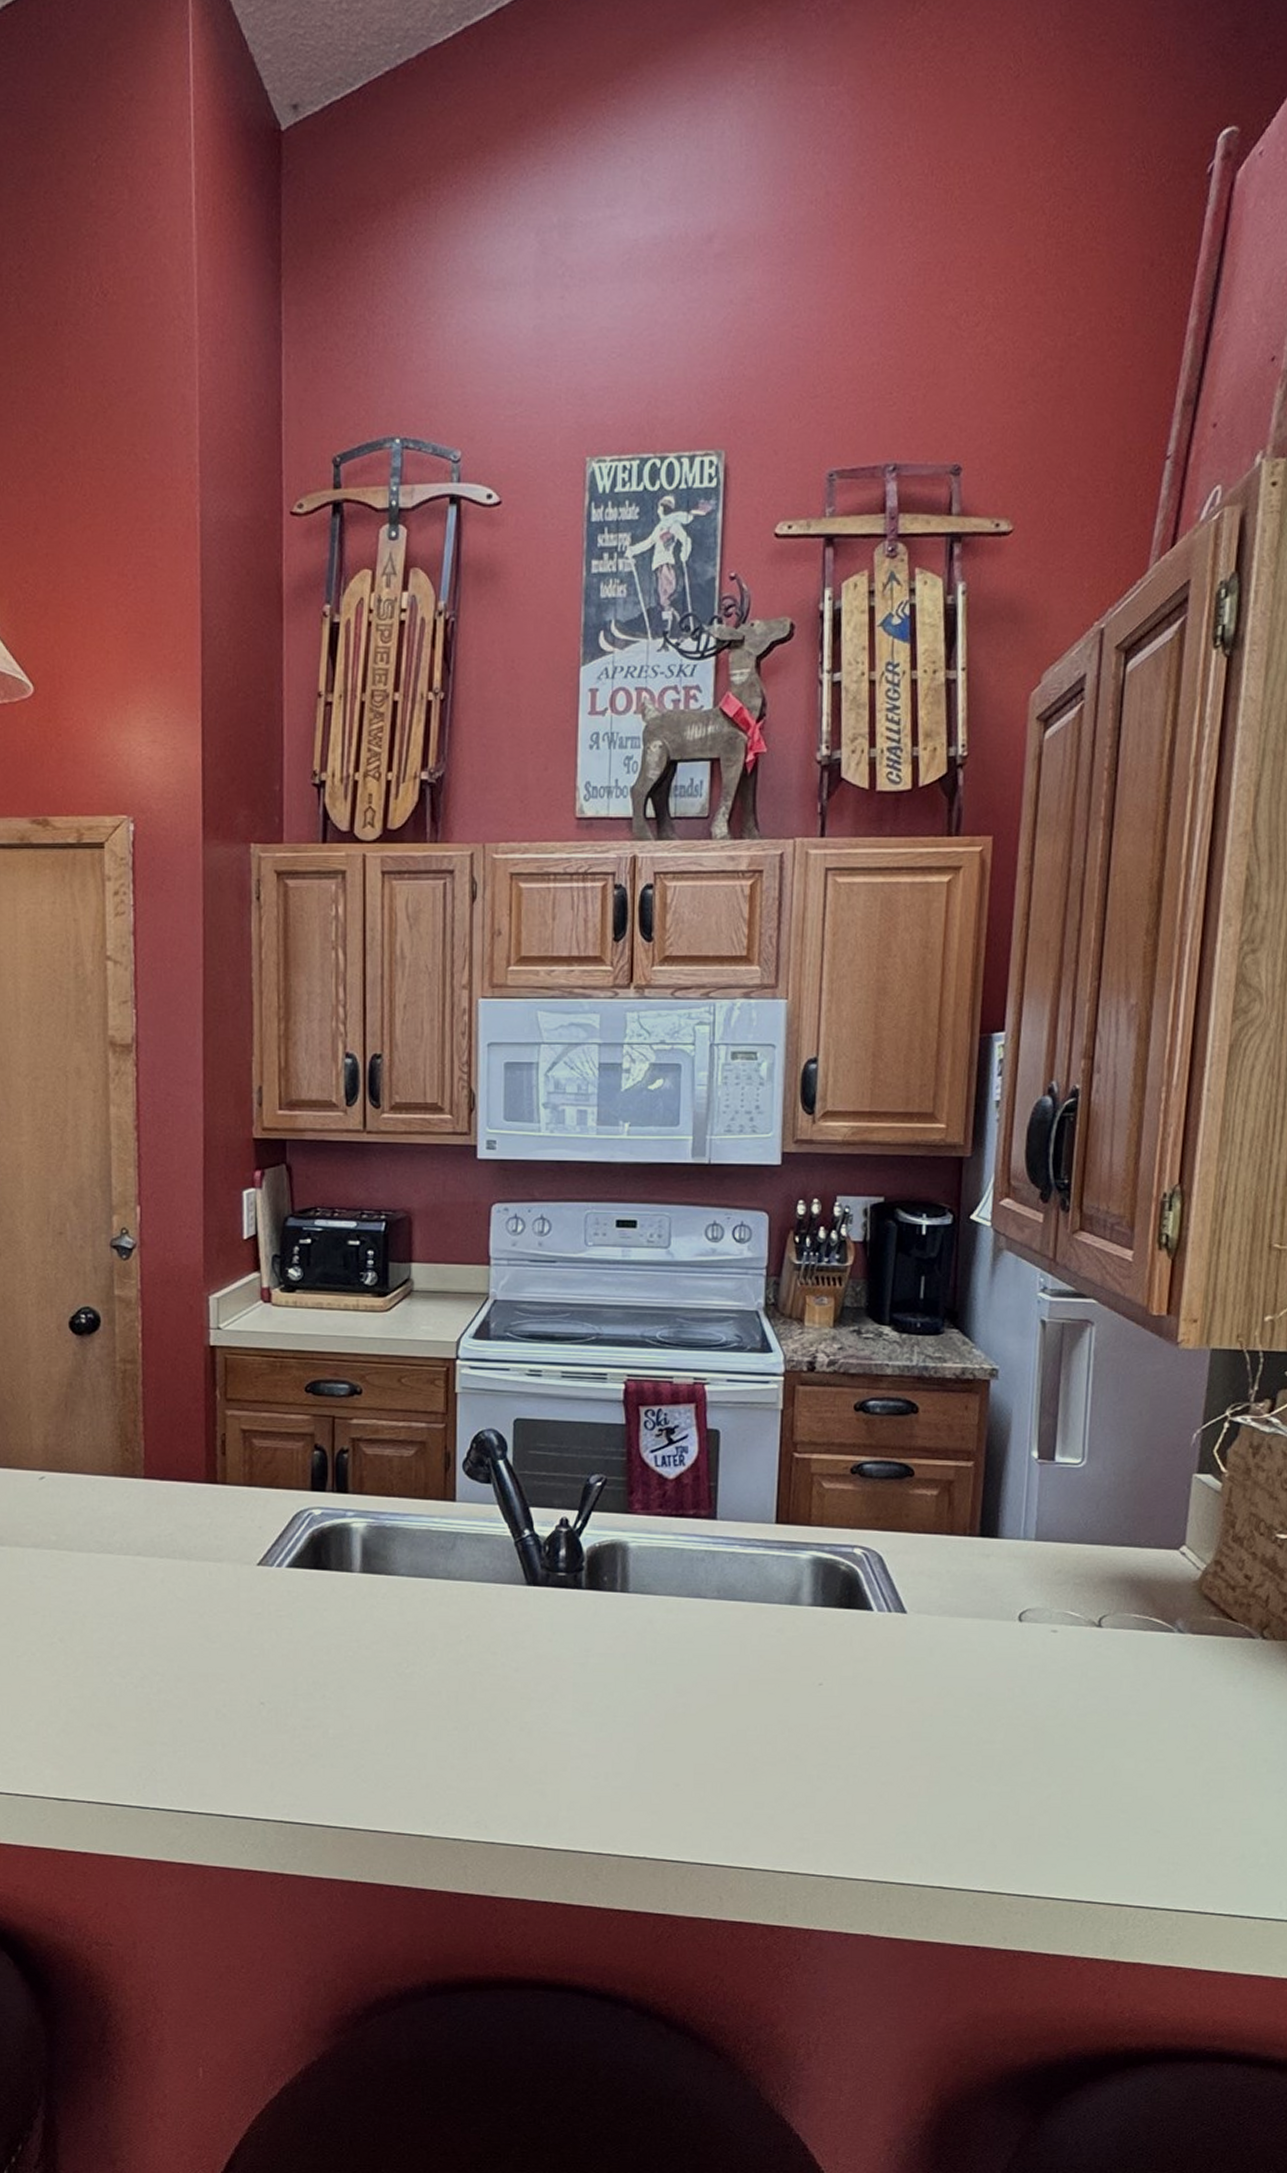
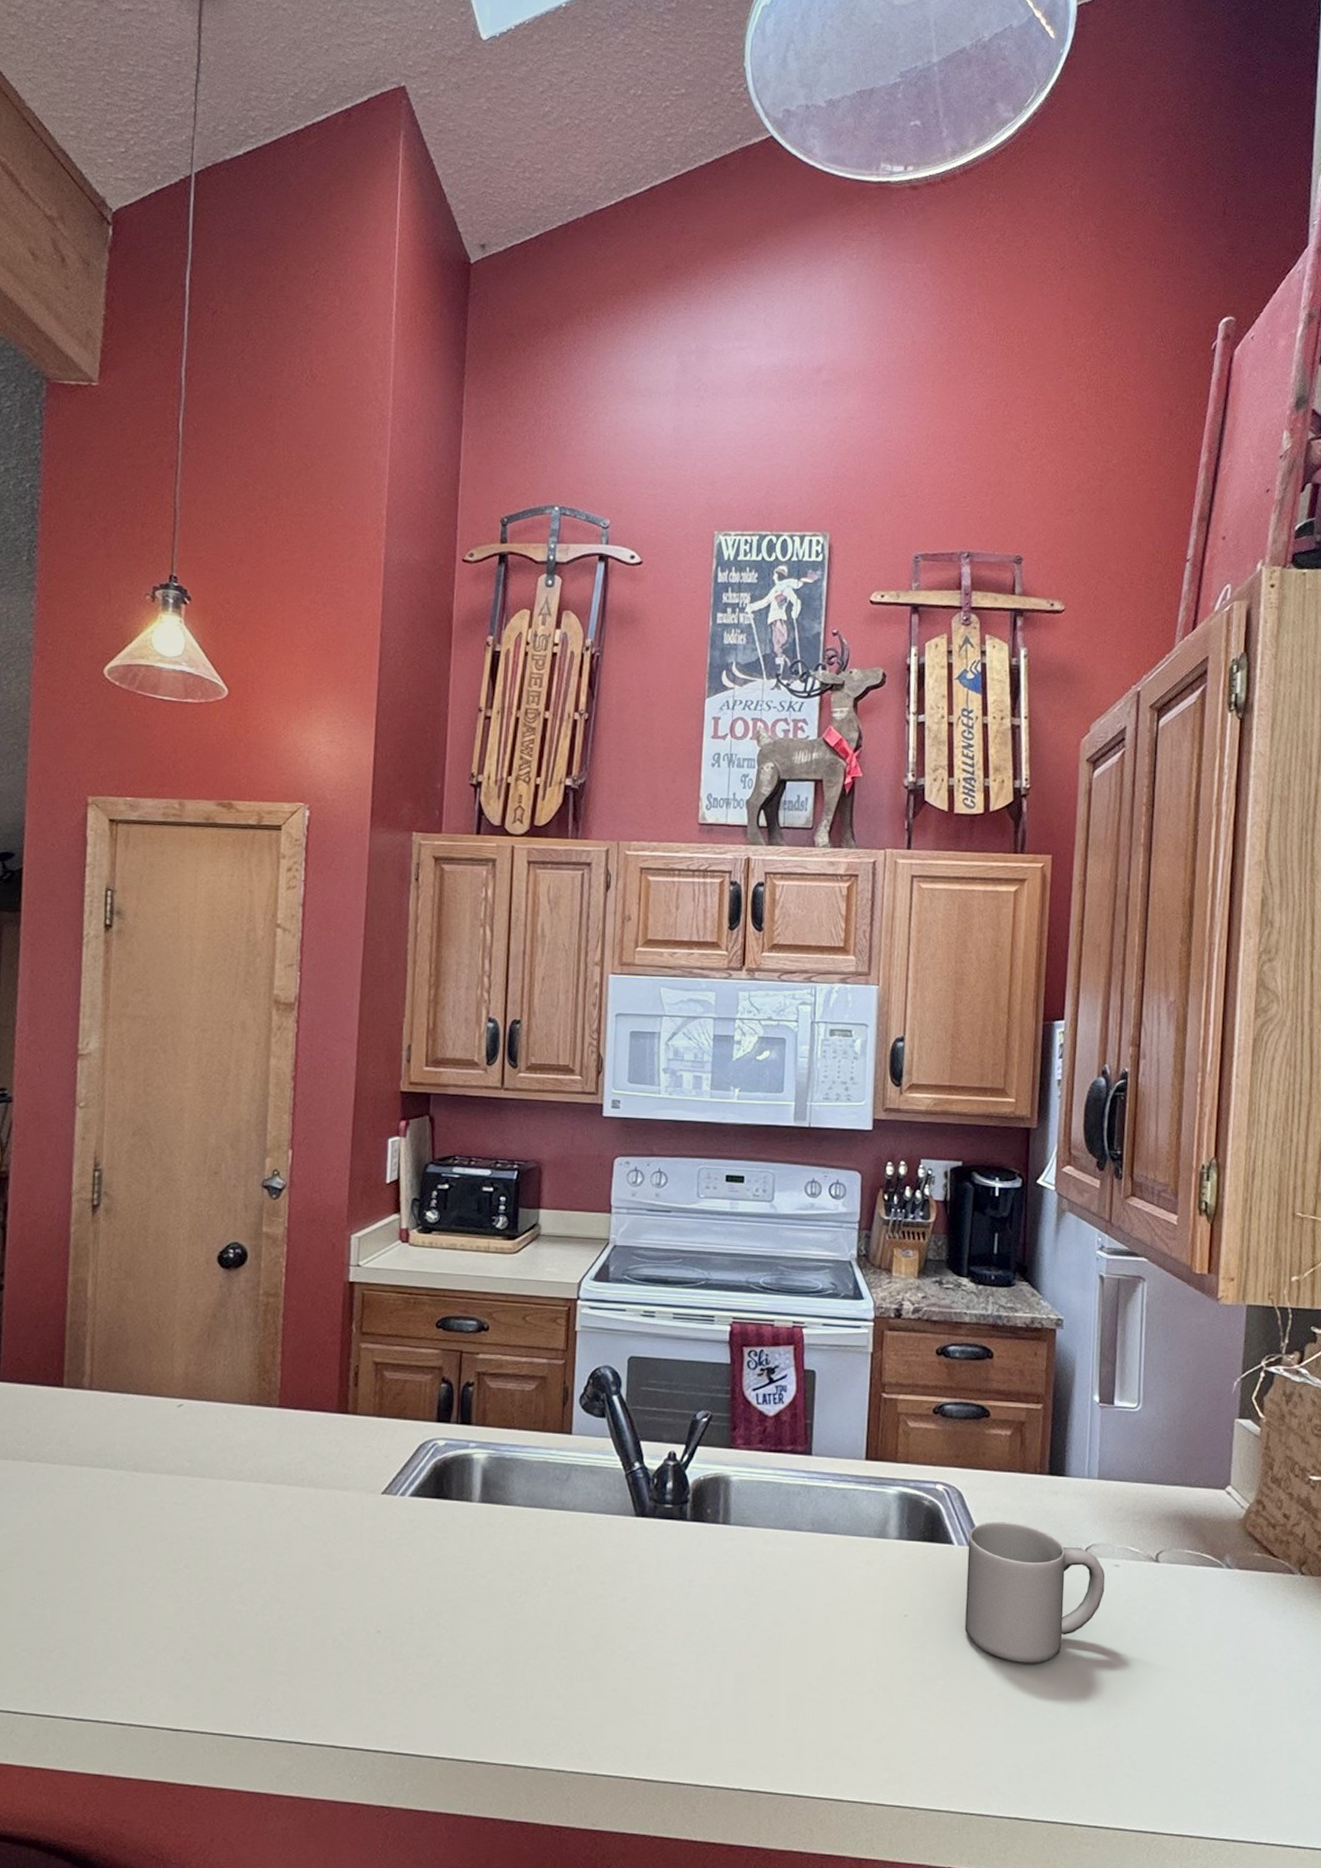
mug: none [885,1586,1041,1733] -> present [964,1522,1105,1664]

